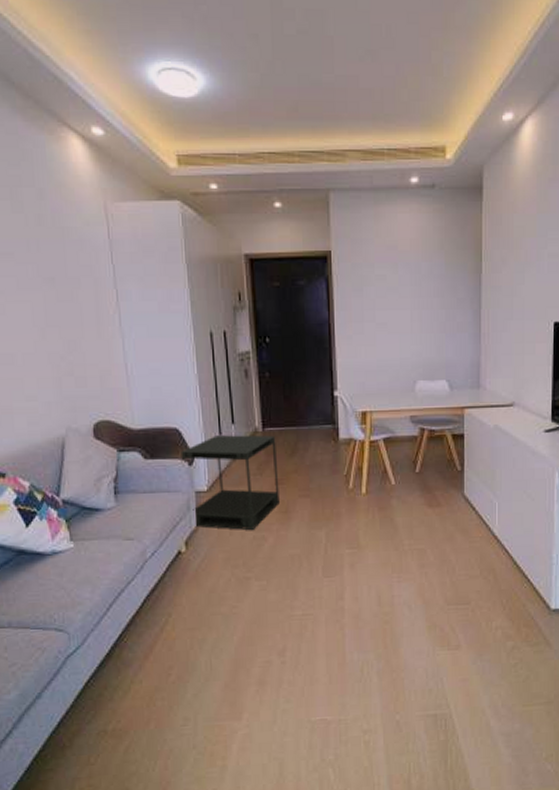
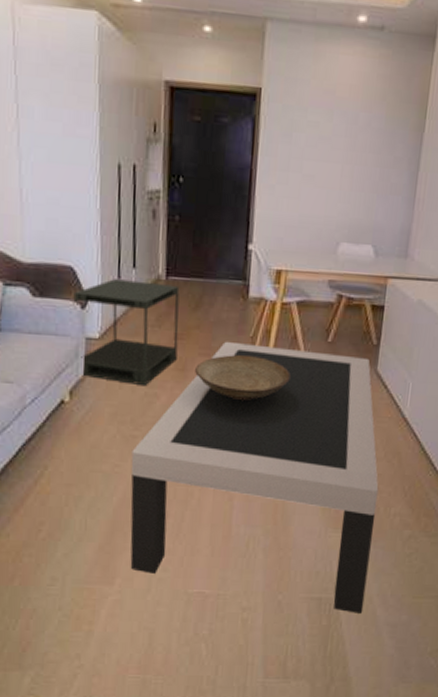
coffee table: none [246,481,479,726] -> present [130,341,379,613]
decorative bowl: none [297,493,385,534] -> present [195,355,290,400]

